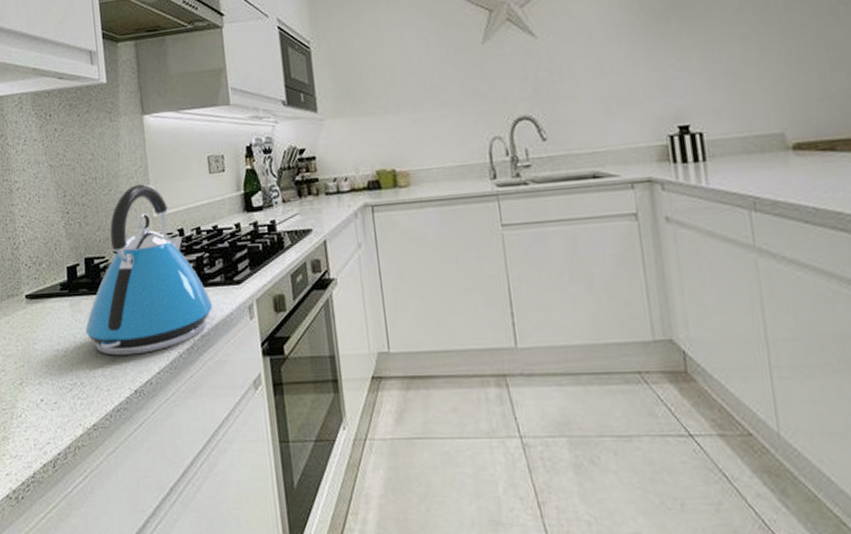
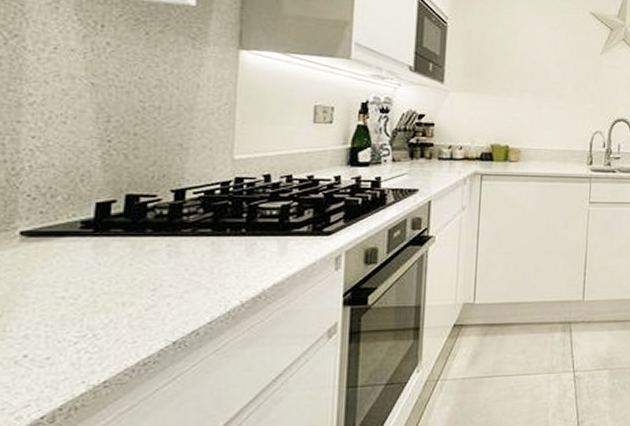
kettle: present [85,184,213,356] -> none [112,122,293,304]

